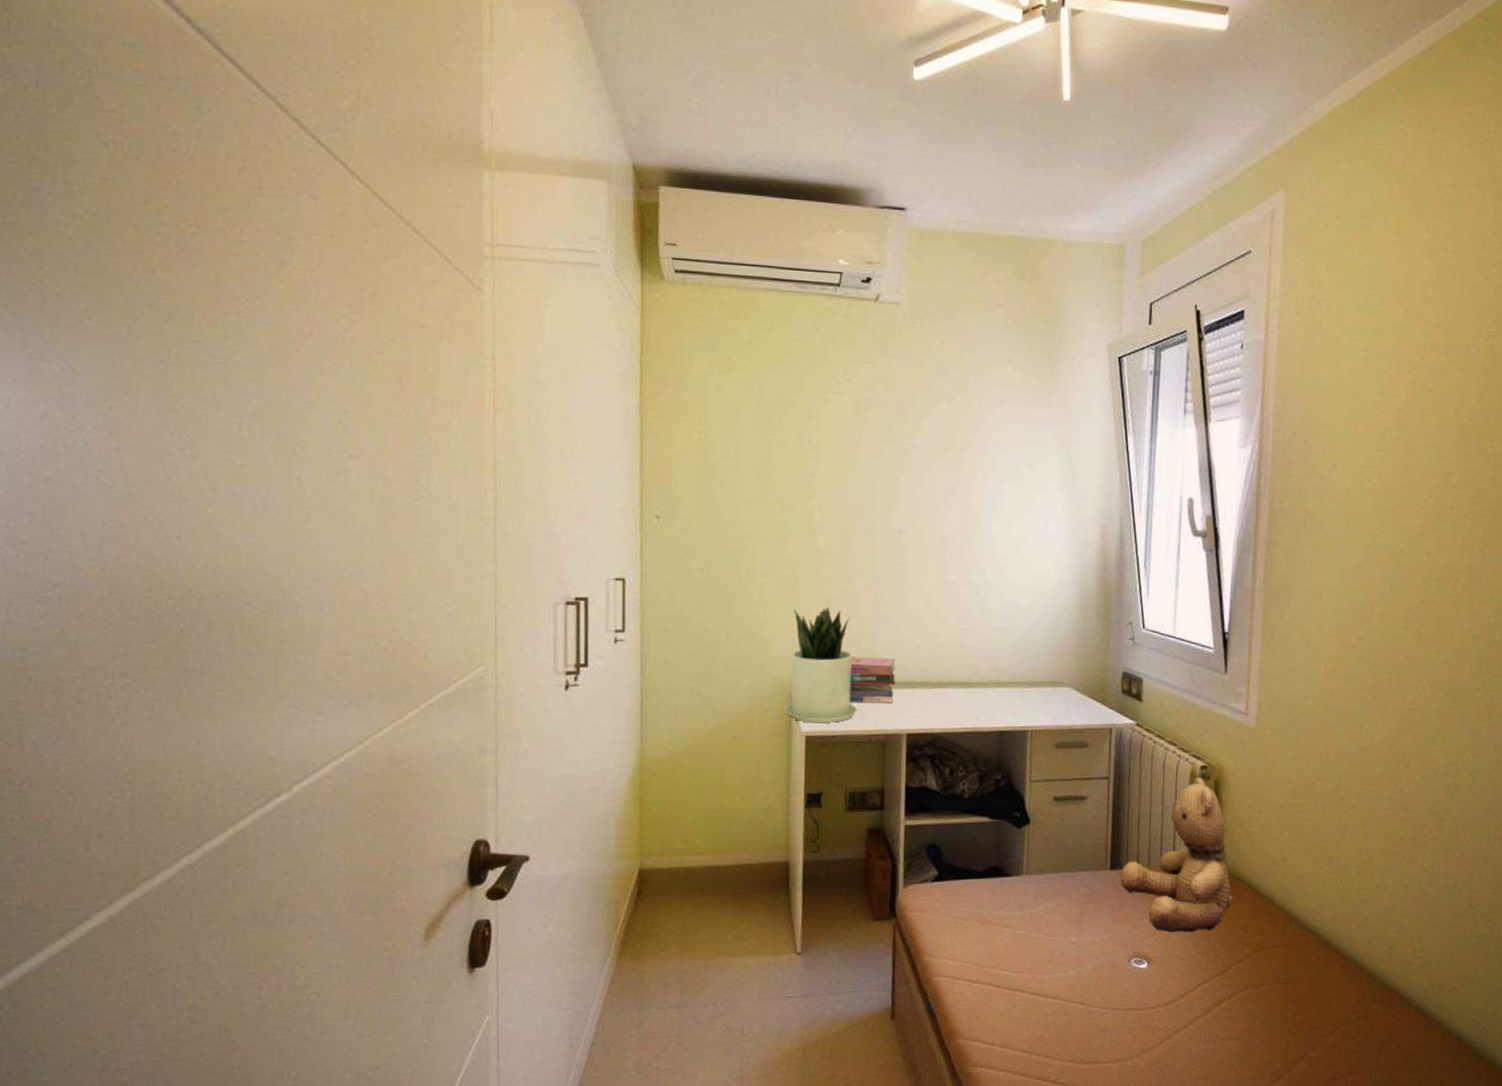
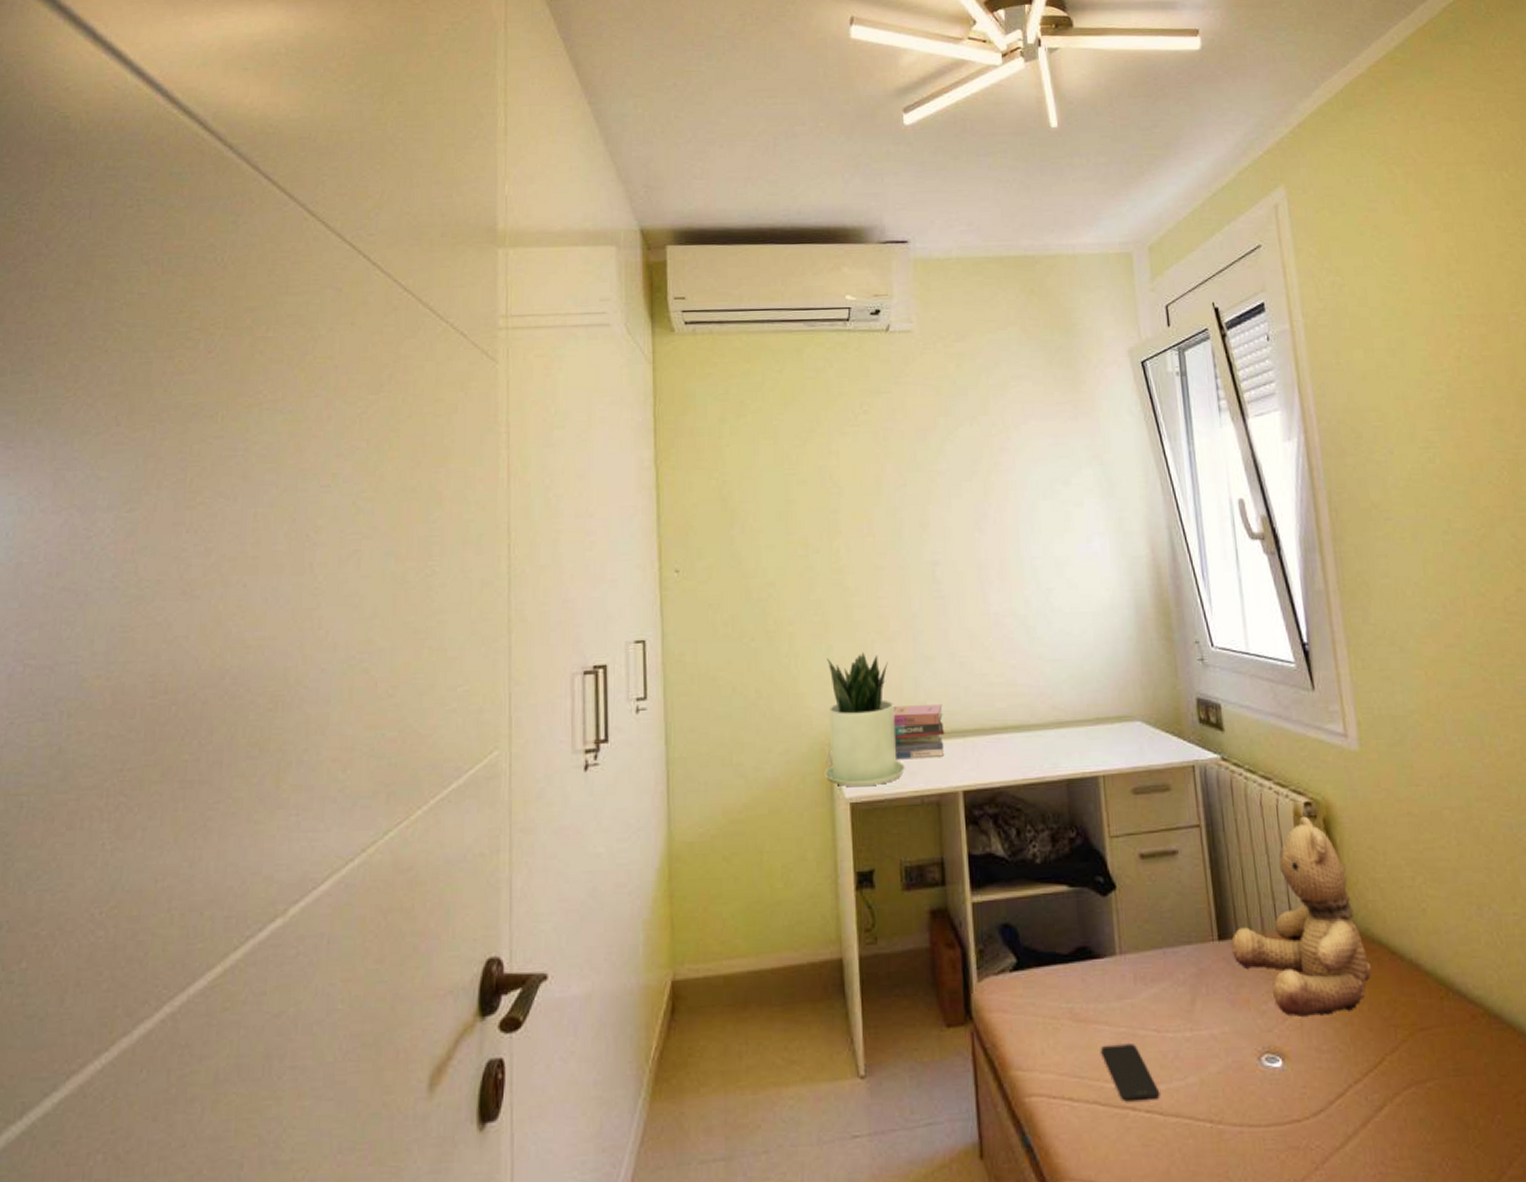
smartphone: none [1000,942,1044,985] -> present [1101,1042,1160,1102]

